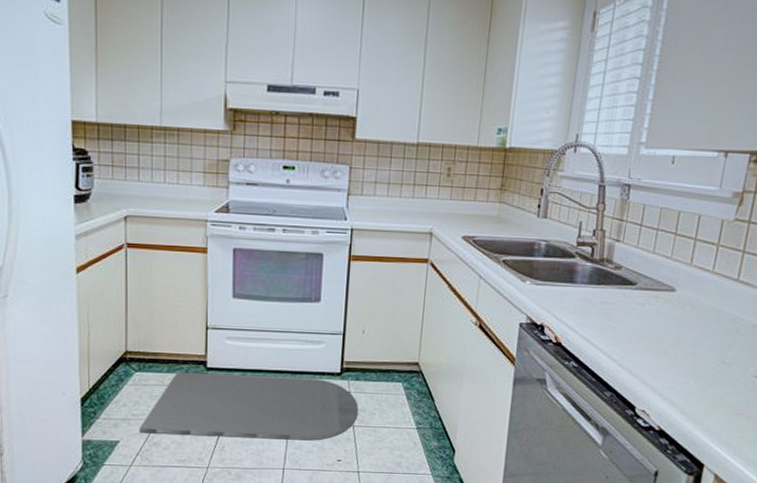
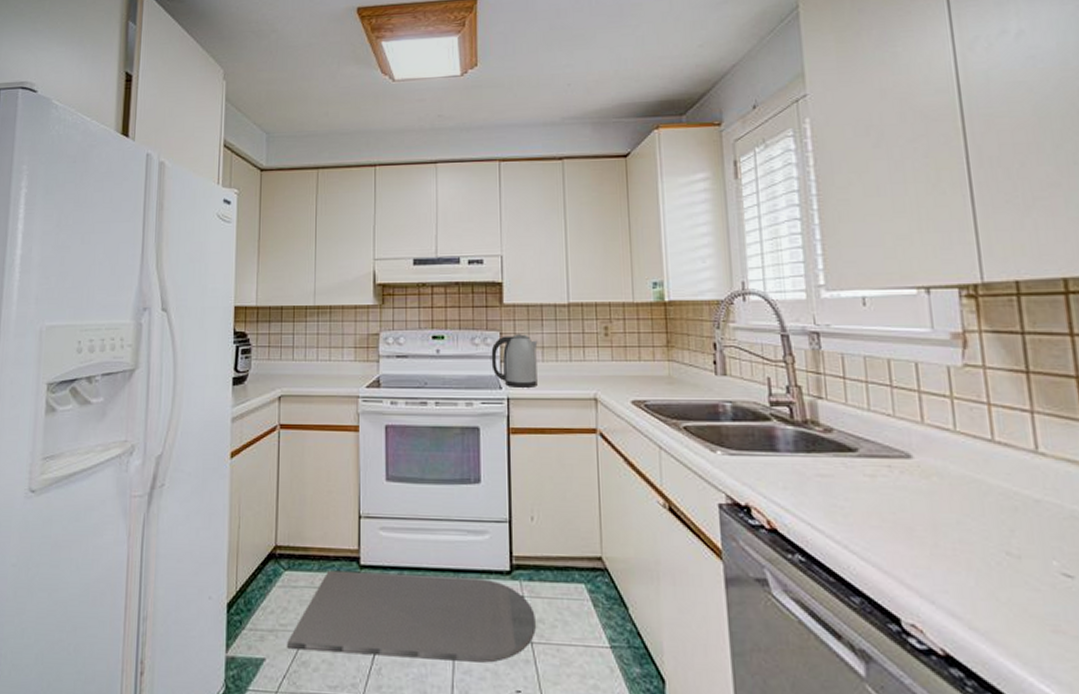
kettle: none [339,169,385,220] -> present [491,334,538,387]

